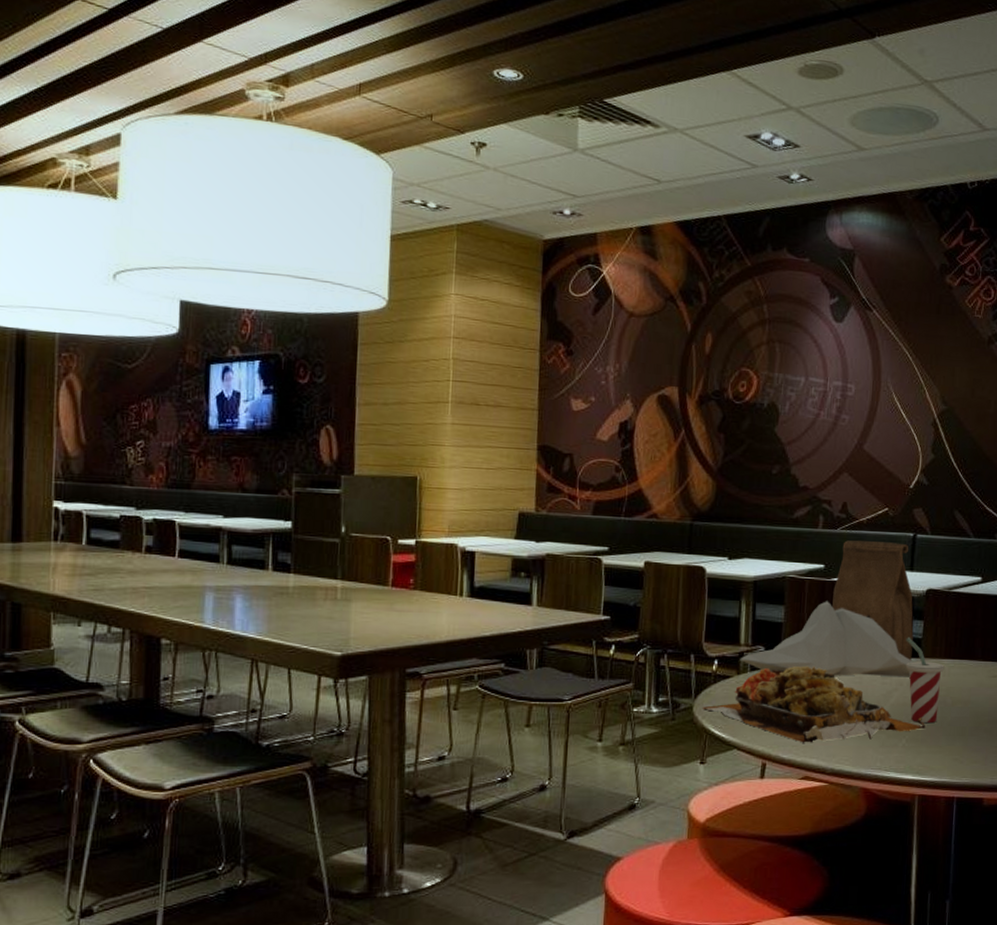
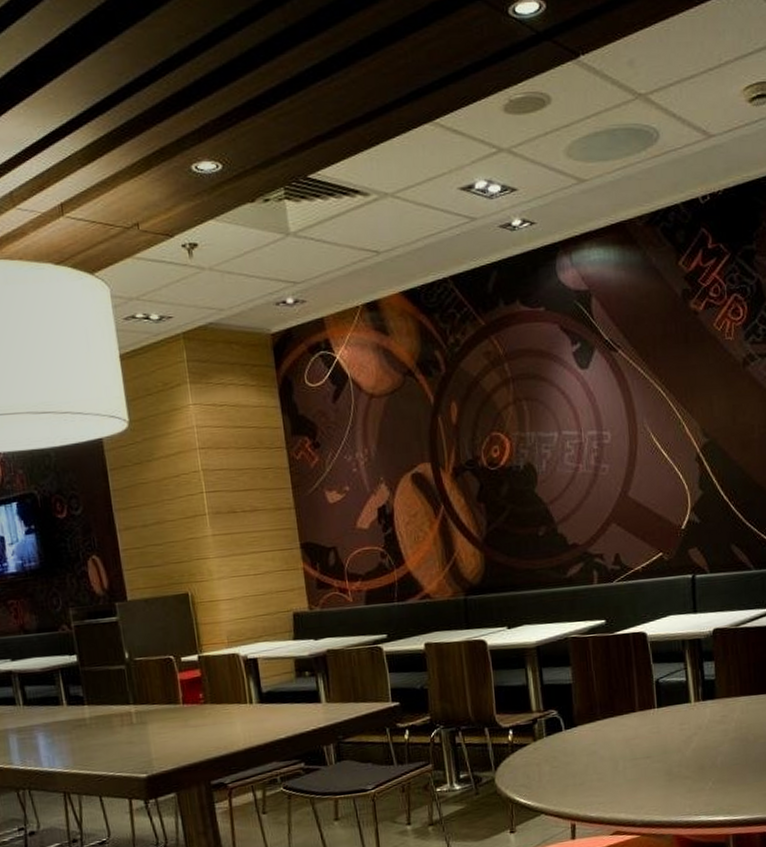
food tray: present [702,665,925,743] -> none [503,722,730,799]
napkin: present [740,601,913,677] -> none [534,655,709,734]
paper bag: present [832,540,914,661] -> none [618,586,707,704]
beverage cup: present [906,637,945,723] -> none [699,680,742,764]

